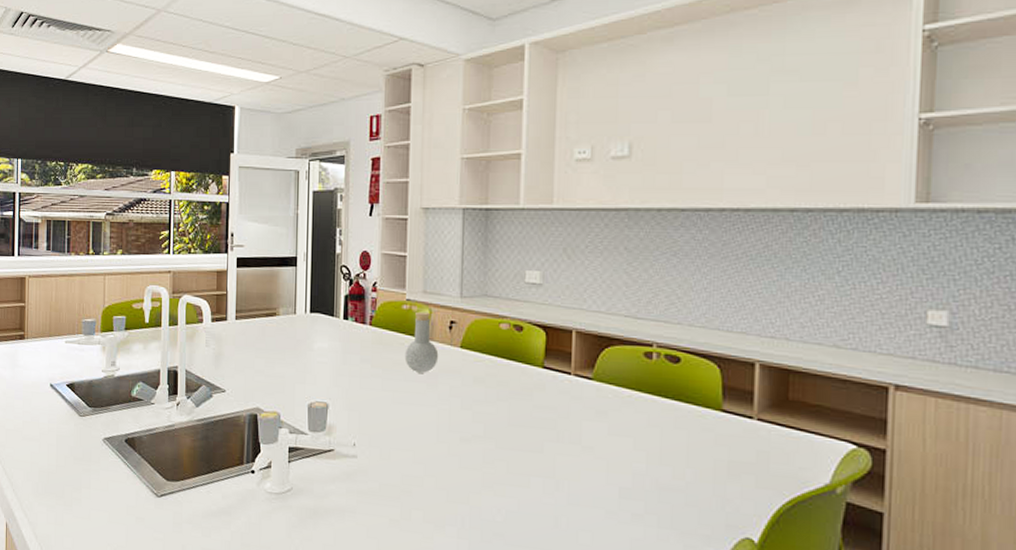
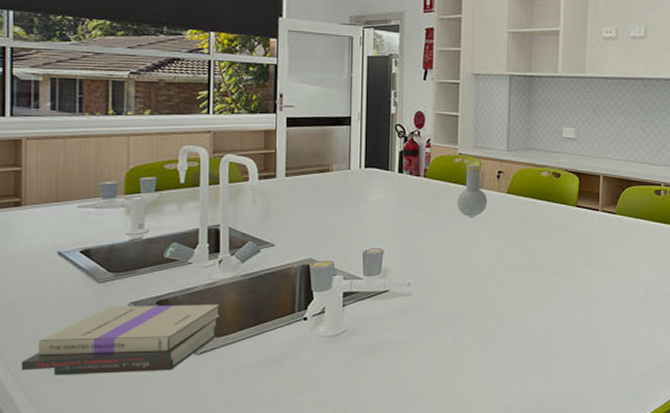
books: none [22,440,178,510] -> present [21,304,221,376]

